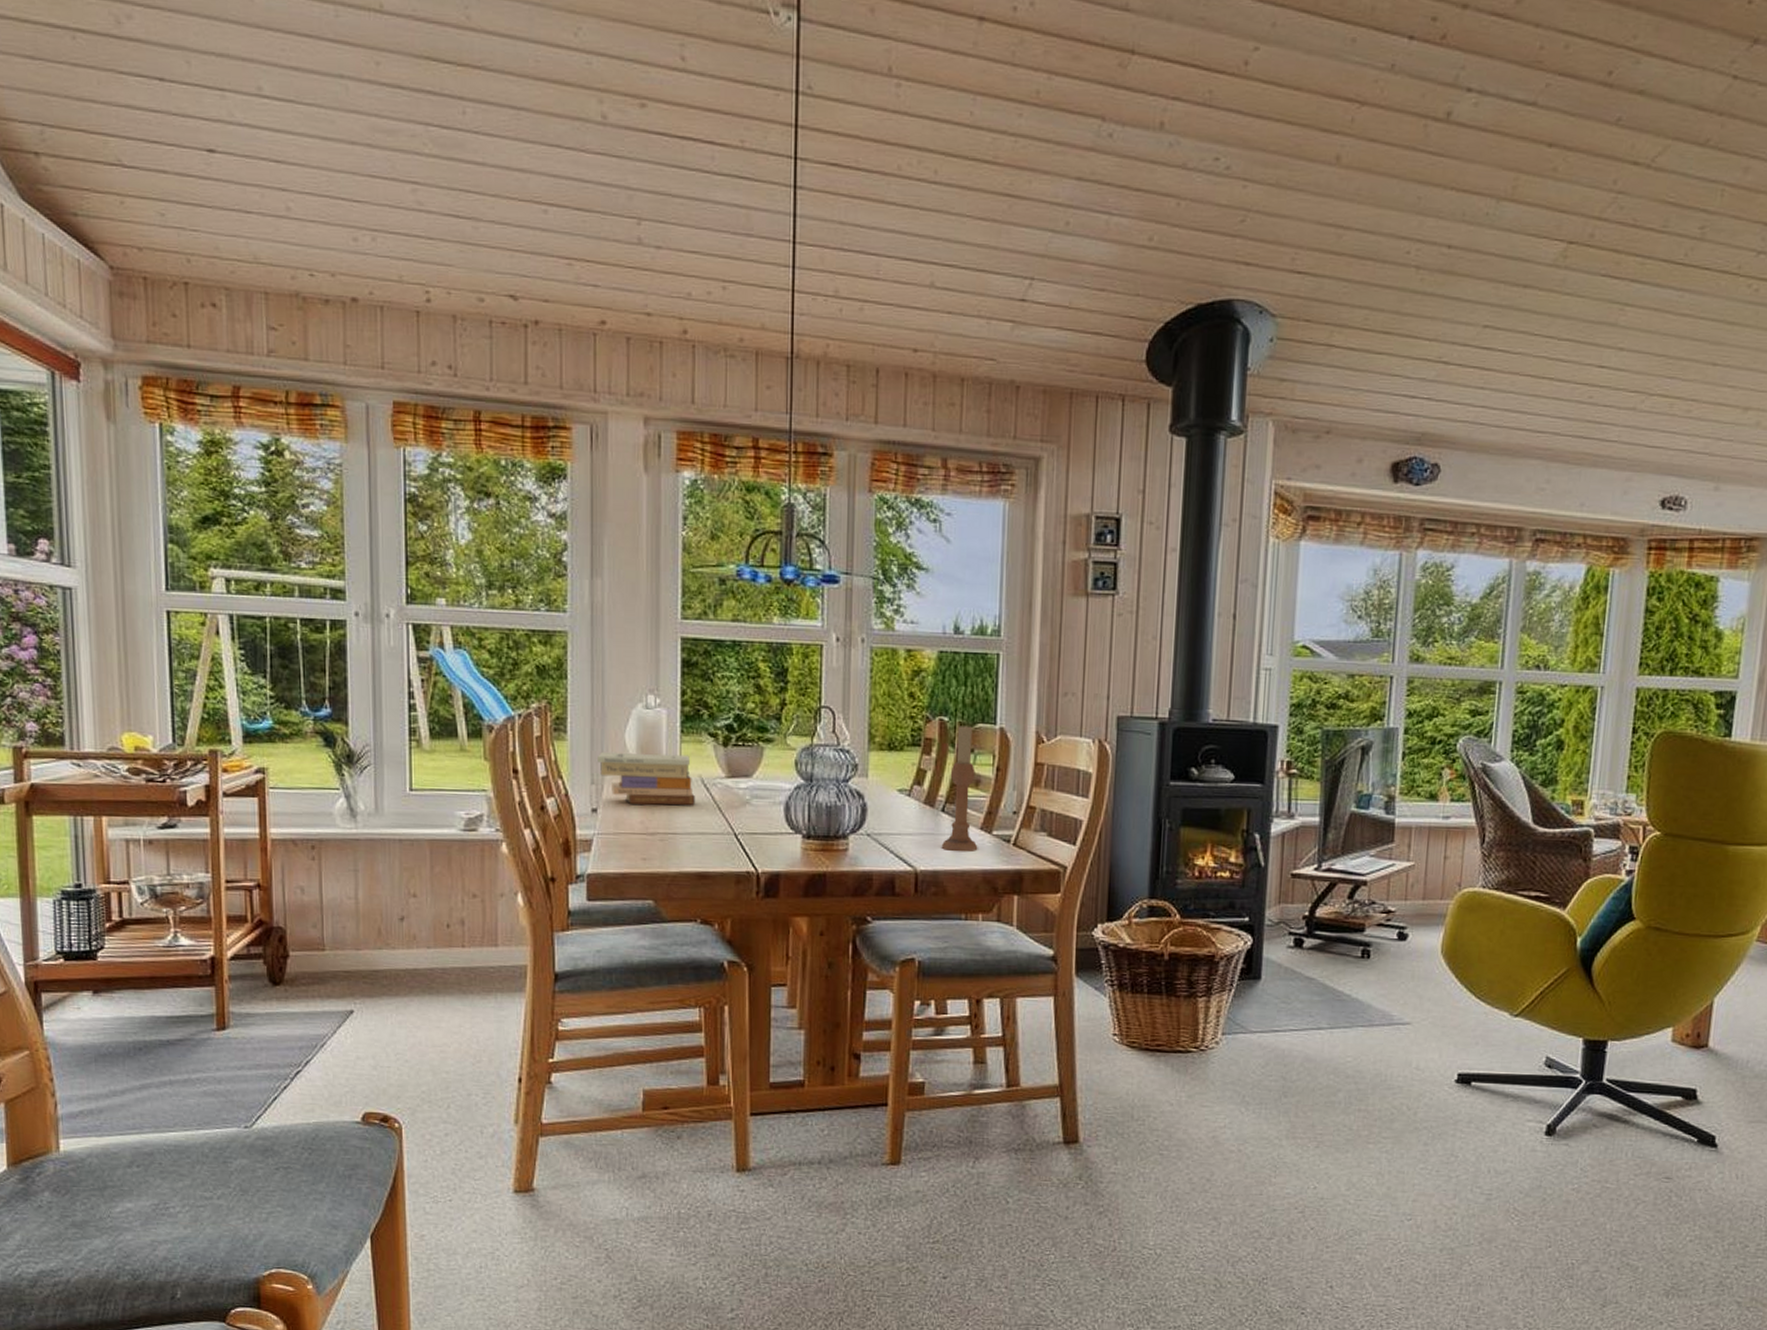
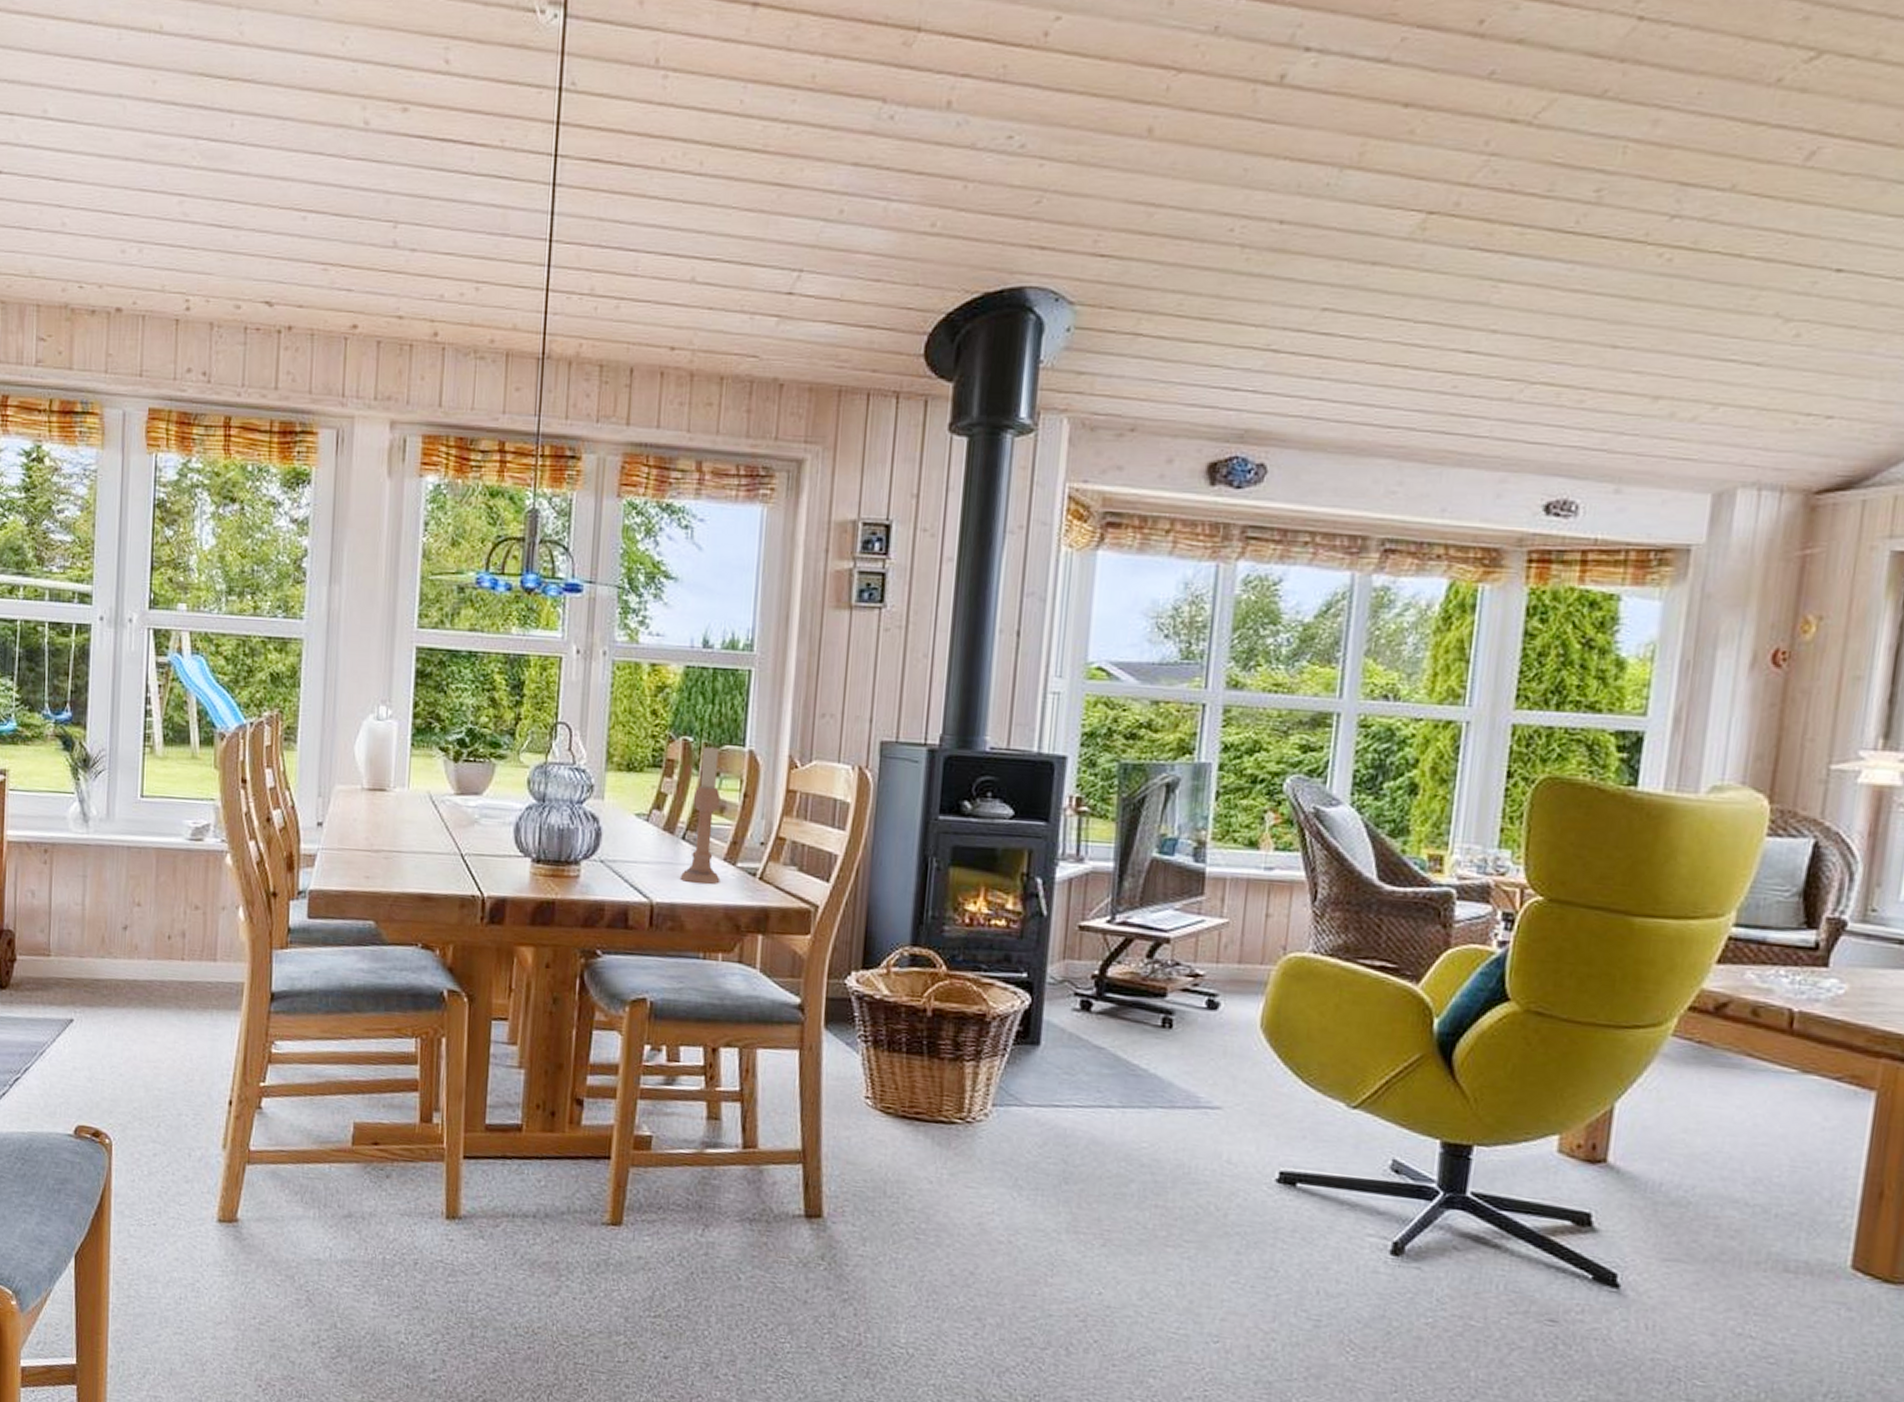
books: present [598,752,695,806] -> none [326,764,422,822]

